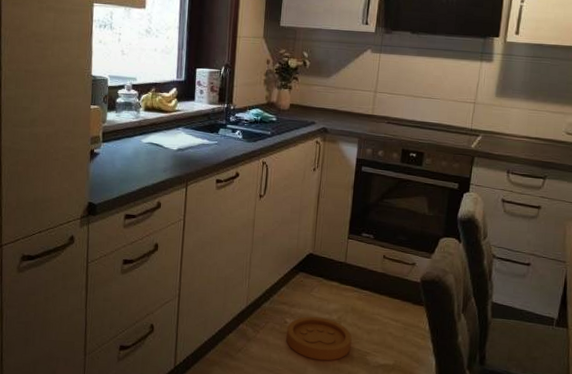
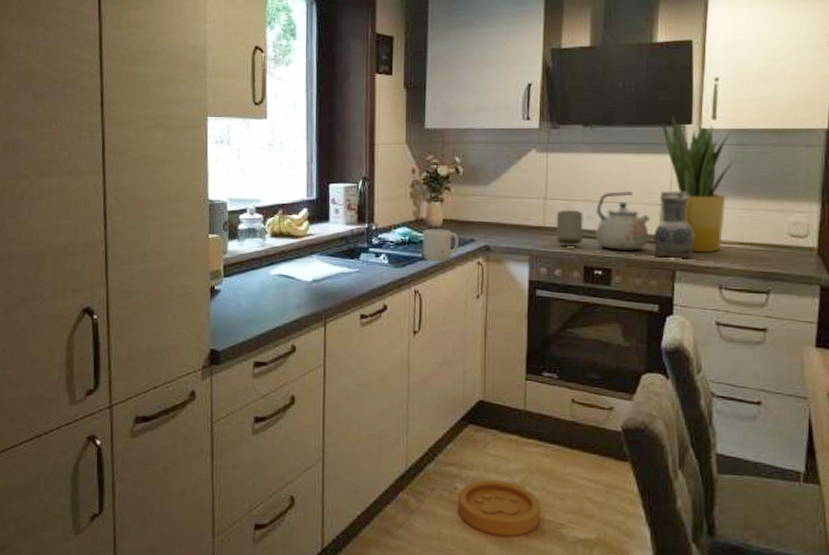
mug: none [271,111,303,139] -> present [423,229,460,261]
canister: none [375,100,413,133] -> present [547,207,594,247]
kettle: none [413,89,459,139] -> present [596,190,651,251]
ceramic jug: none [459,92,492,148] -> present [654,192,695,259]
planter: none [465,29,537,144] -> present [659,115,743,253]

